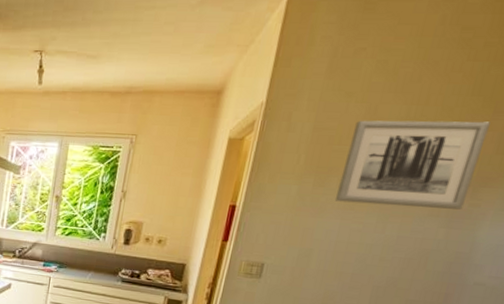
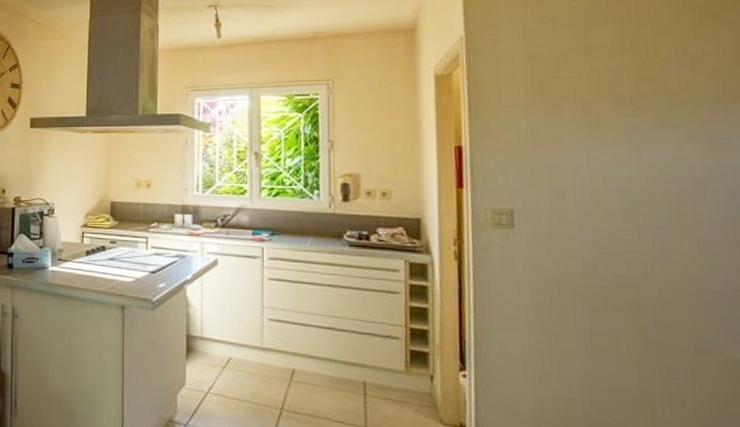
wall art: present [334,120,490,210] -> none [569,35,722,132]

